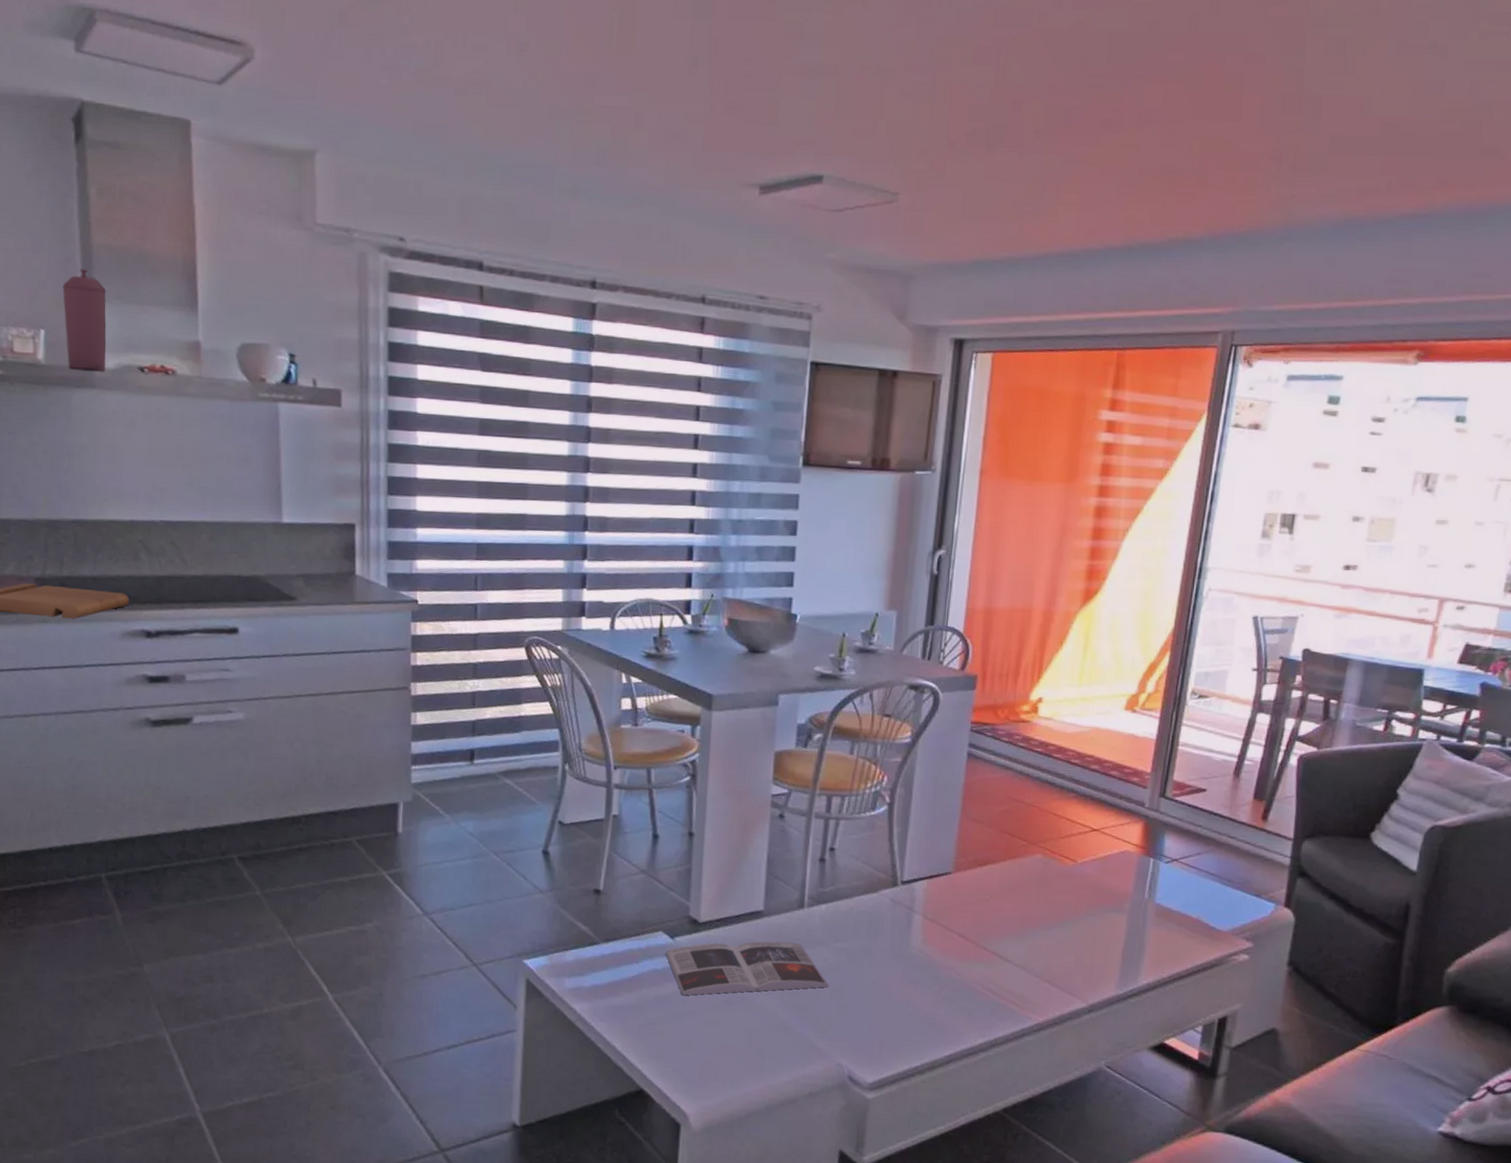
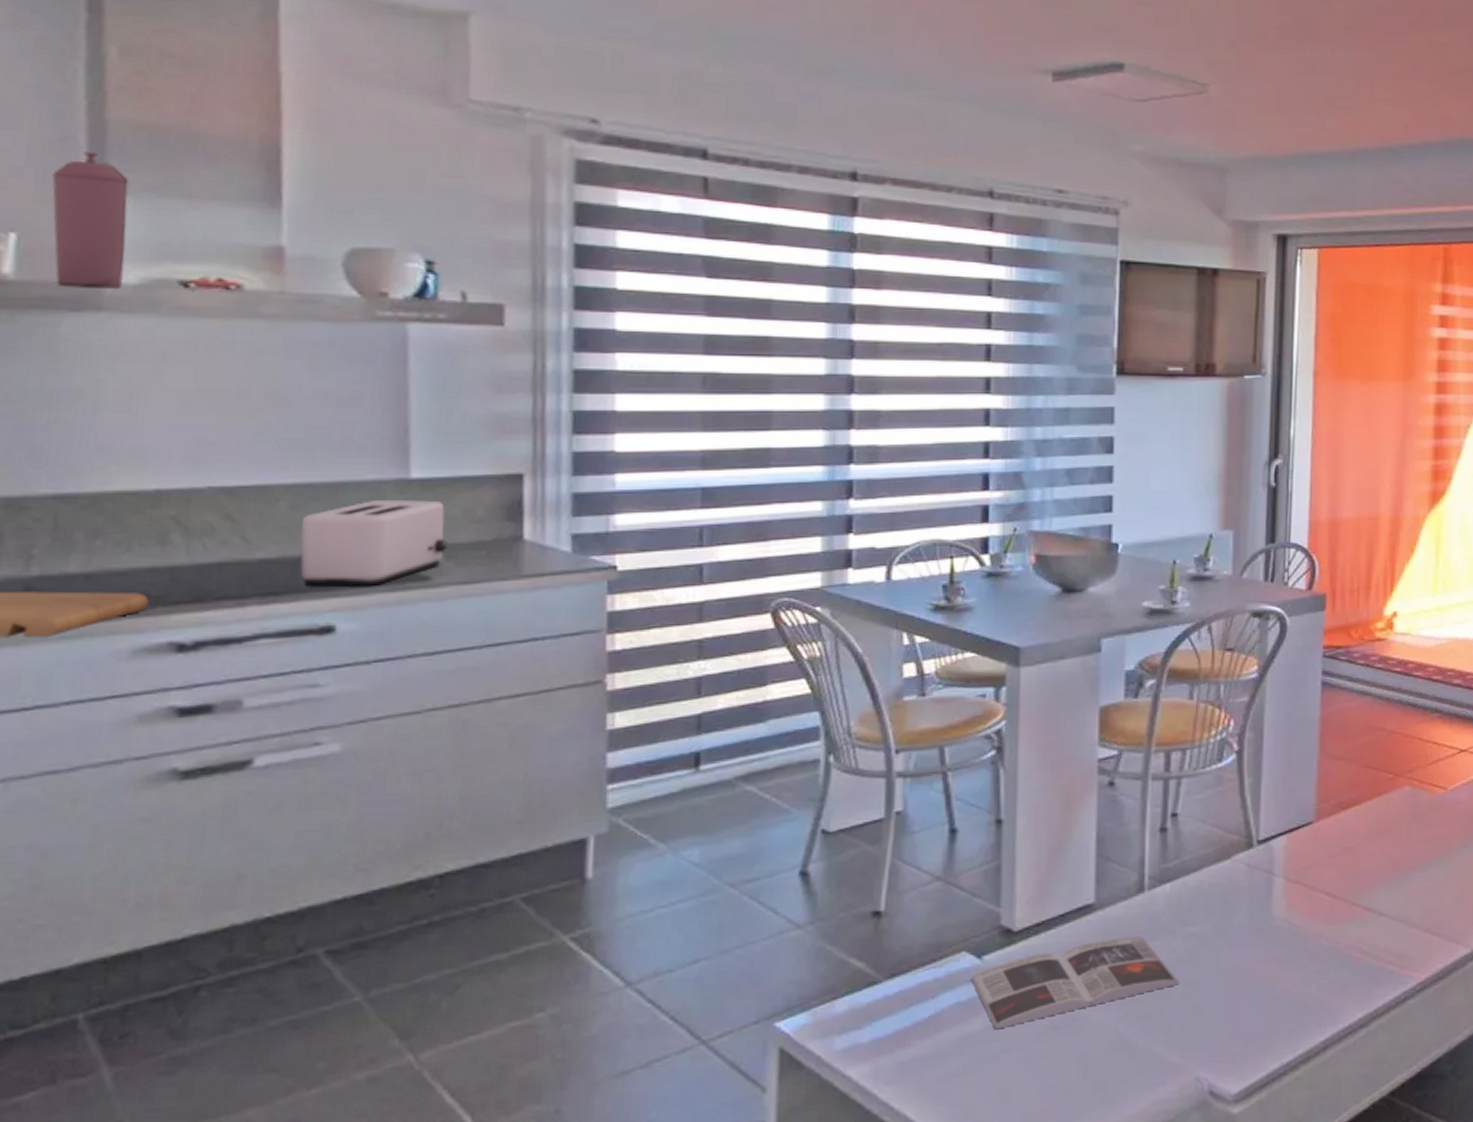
toaster: none [216,537,306,602] -> present [300,499,447,588]

